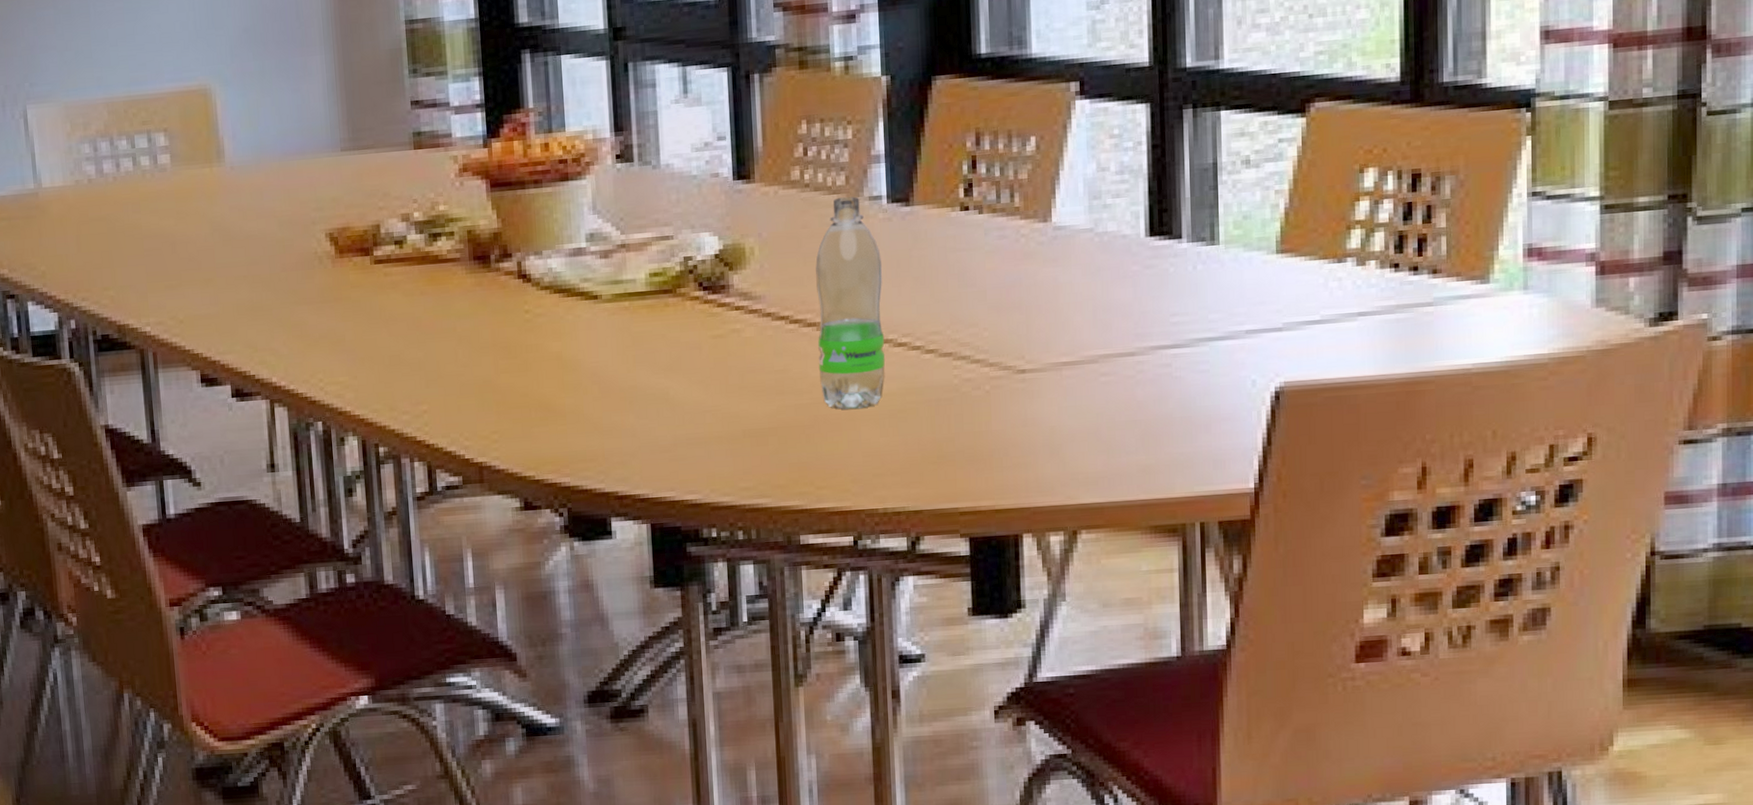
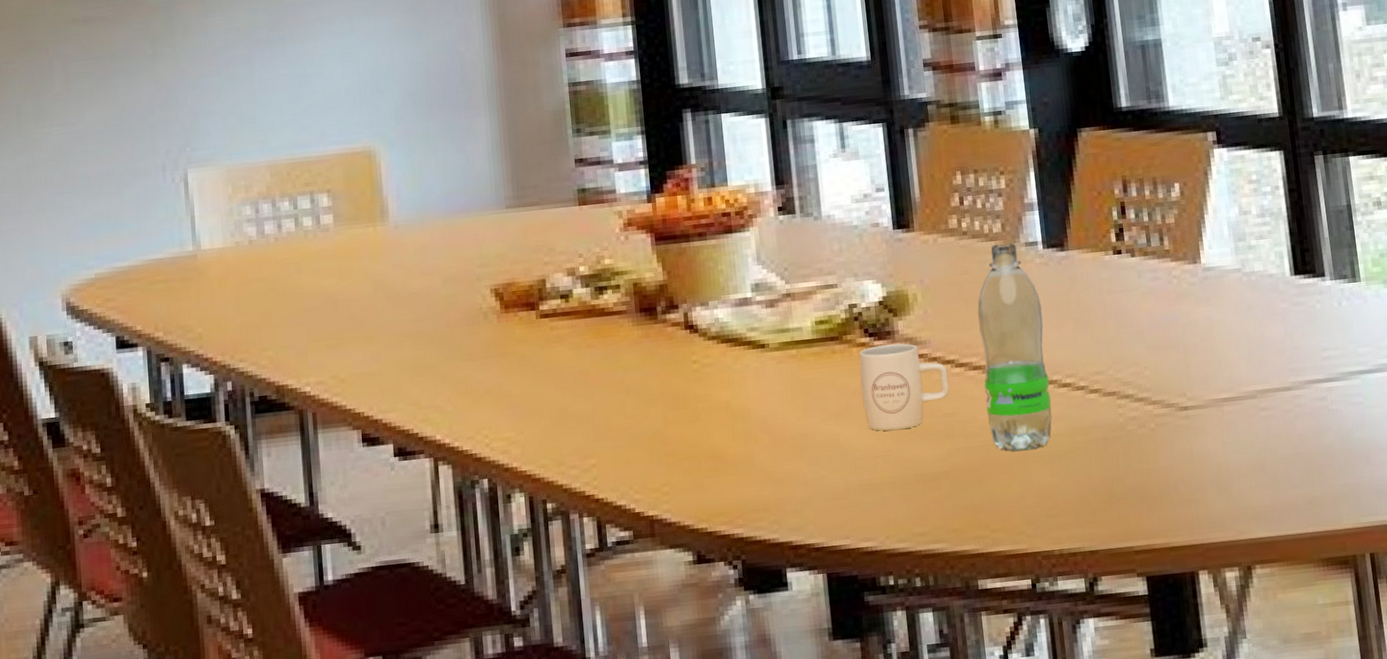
mug: none [692,298,782,386] -> present [859,343,950,431]

